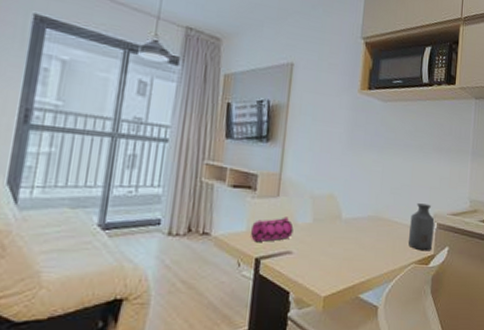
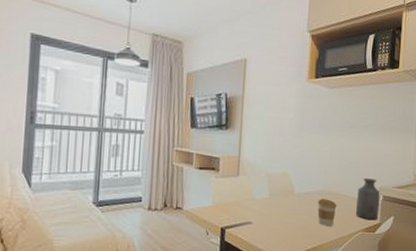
pencil case: present [251,216,294,242] -> none [216,193,252,214]
coffee cup: none [366,225,388,258] -> present [317,199,337,226]

